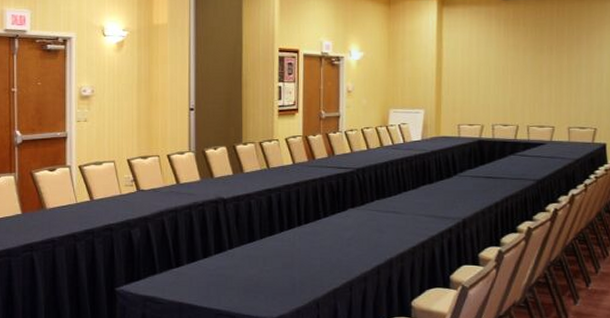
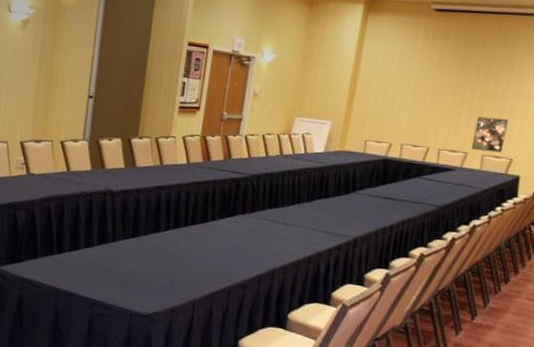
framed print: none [557,91,587,124] -> present [471,116,509,153]

